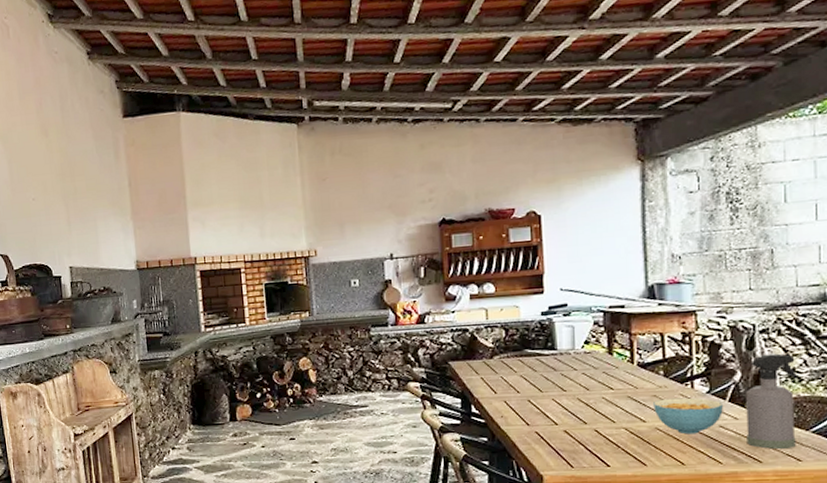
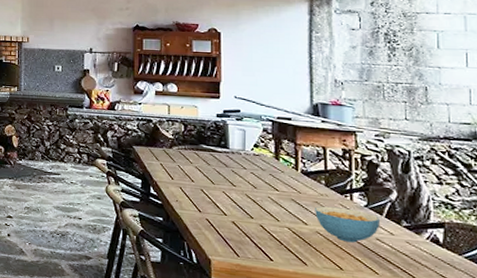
spray bottle: present [746,353,799,449] -> none [402,179,451,270]

